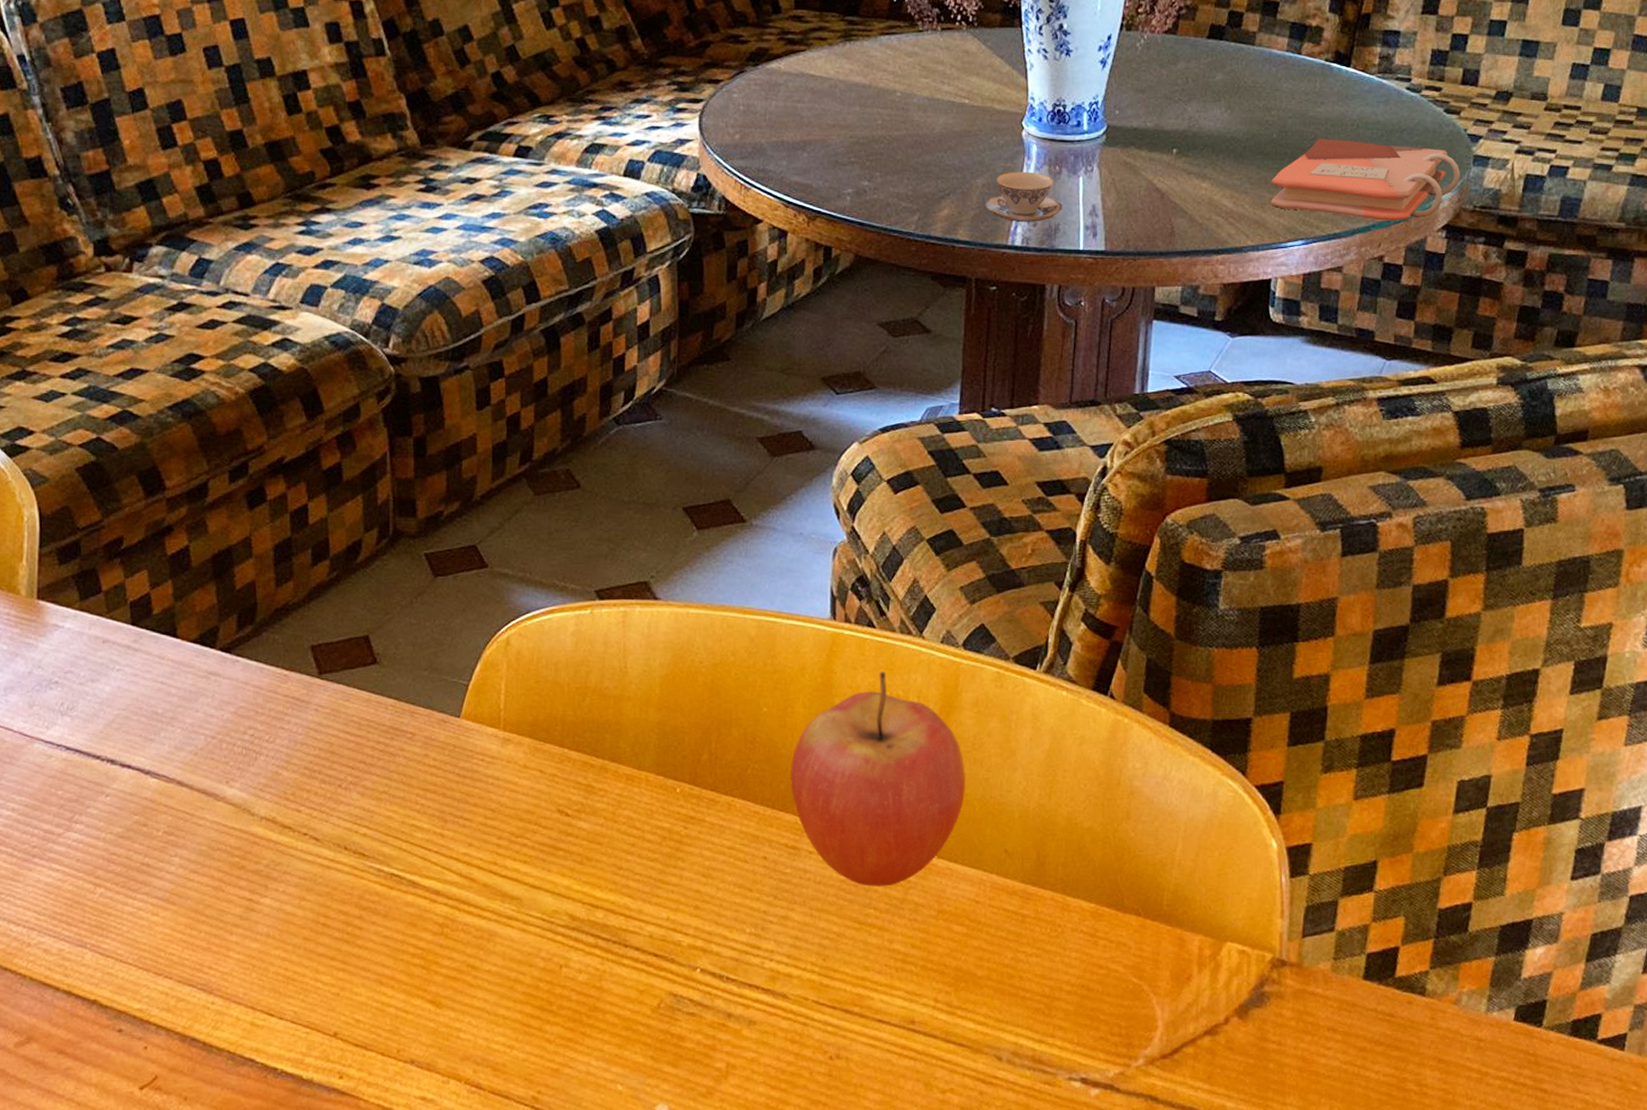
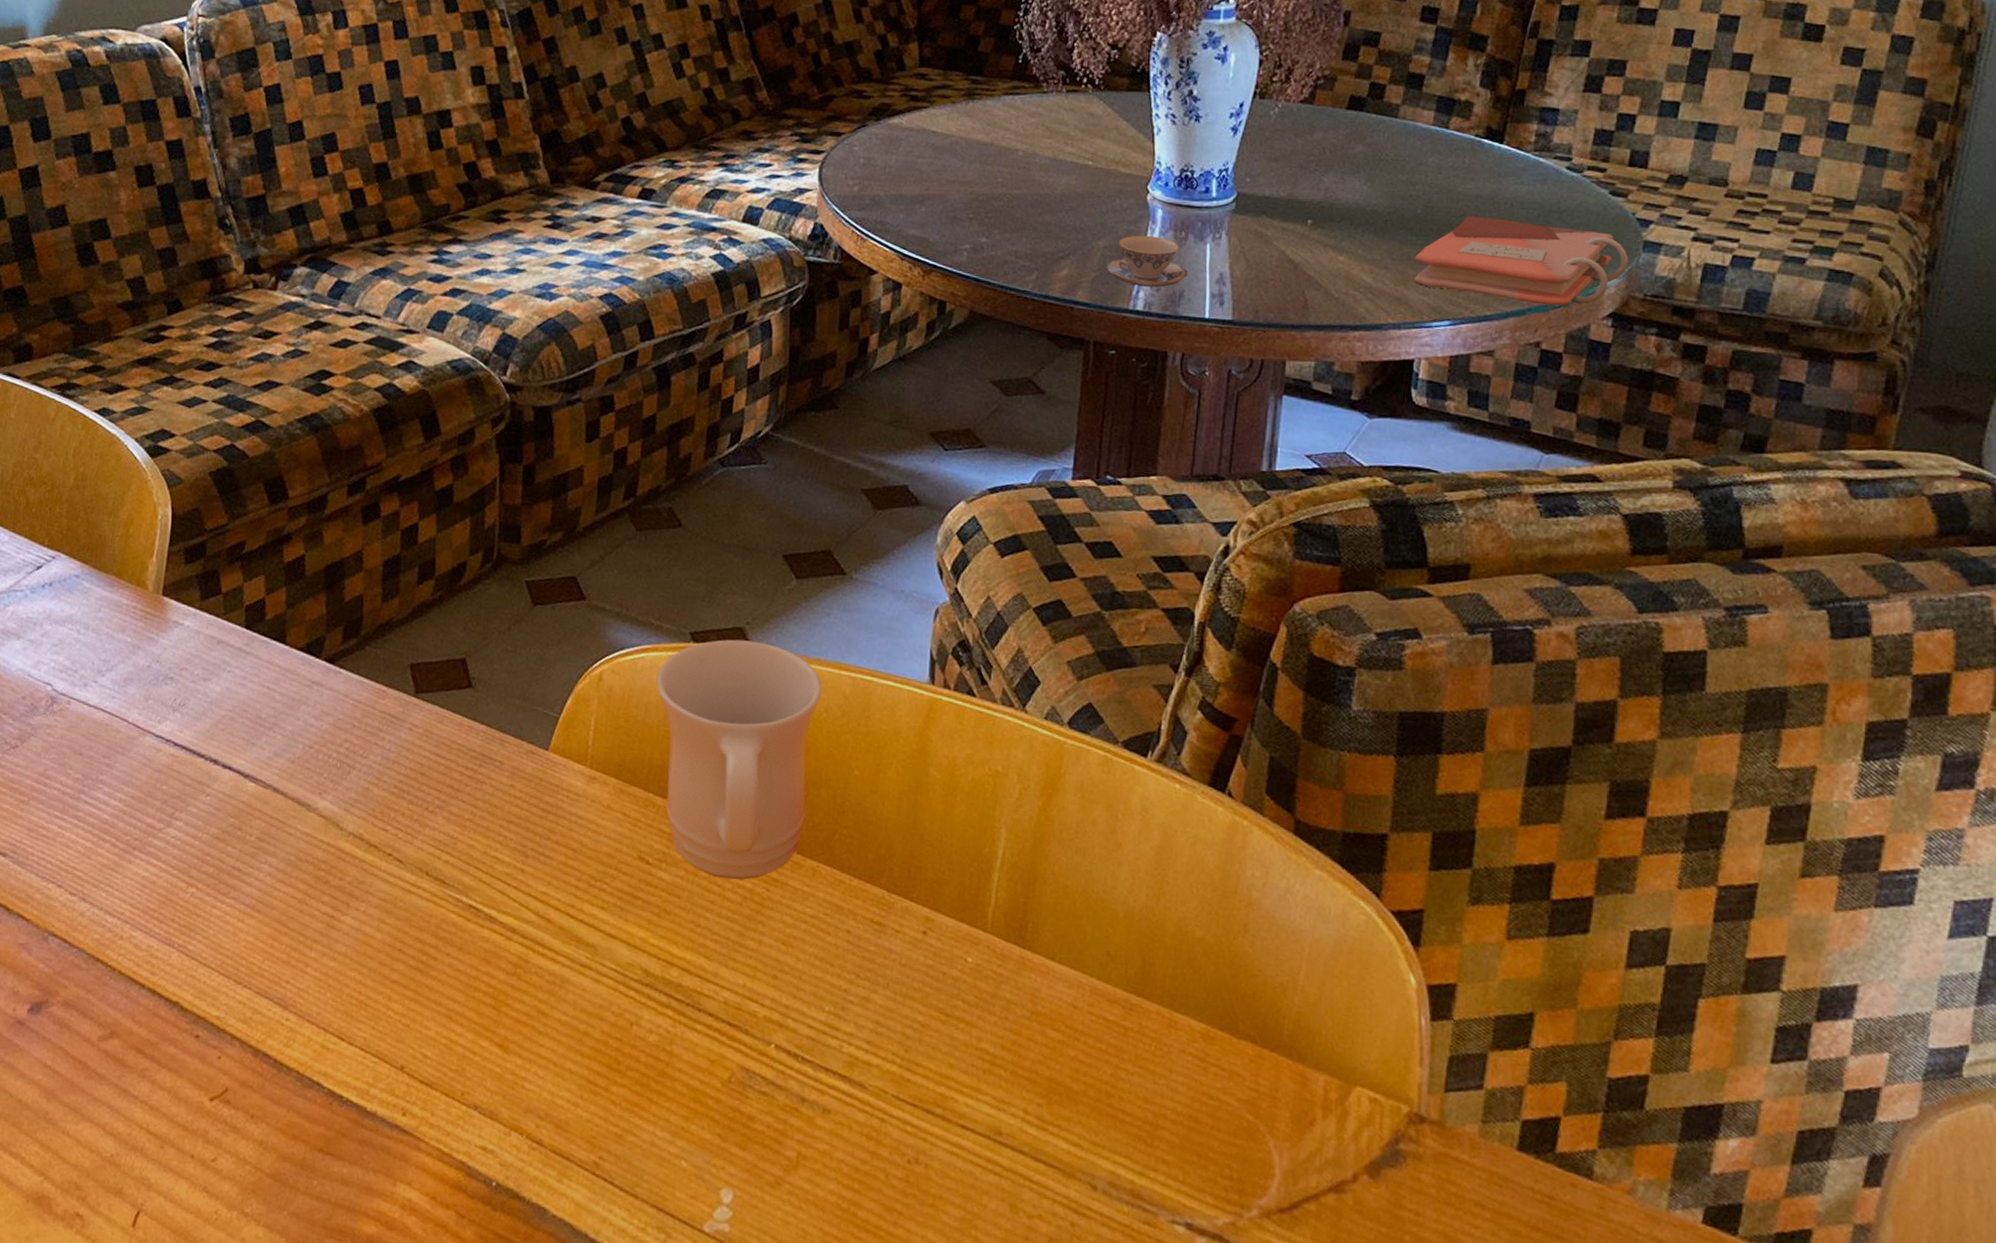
mug: none [565,593,728,822] -> present [656,639,822,880]
fruit: present [791,672,965,886] -> none [879,744,1067,978]

